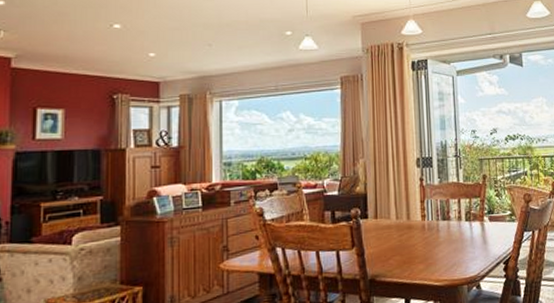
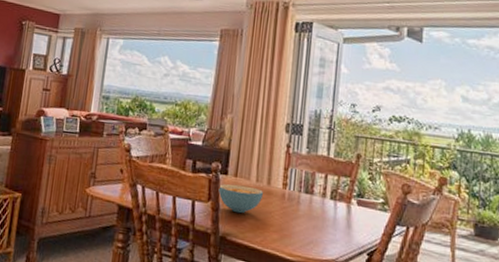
cereal bowl: none [361,225,404,253] -> present [218,184,263,213]

